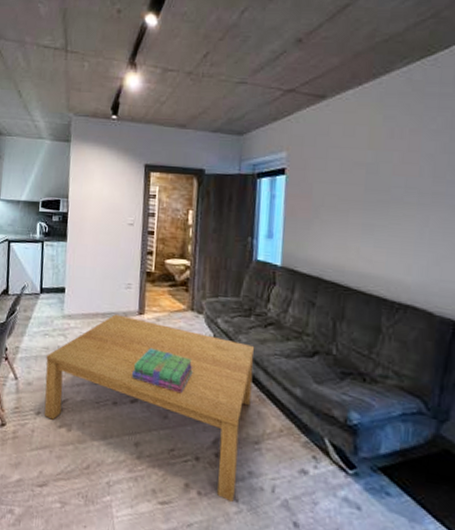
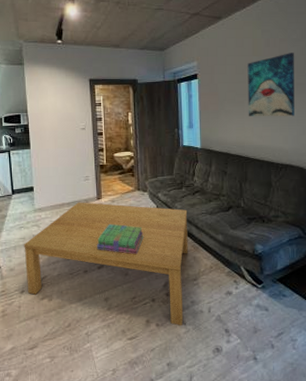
wall art: none [353,148,431,239] -> present [247,53,294,117]

